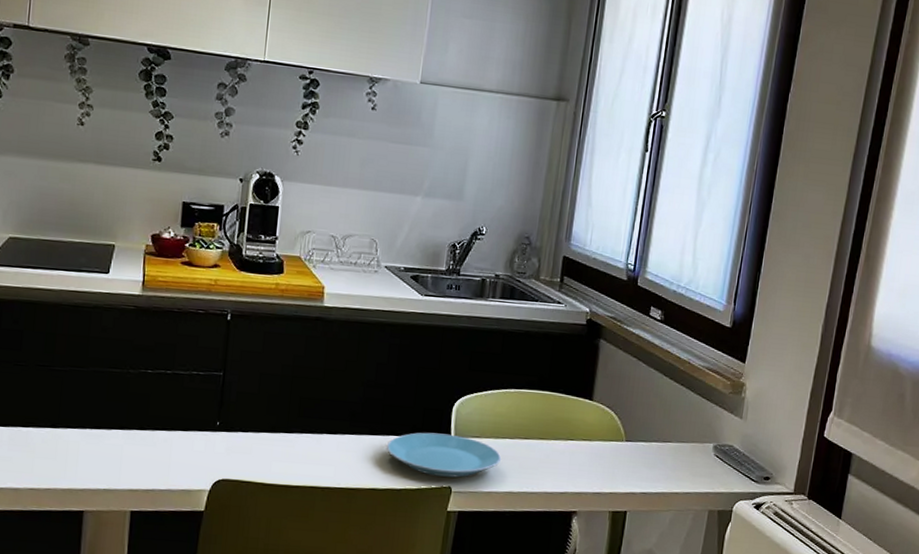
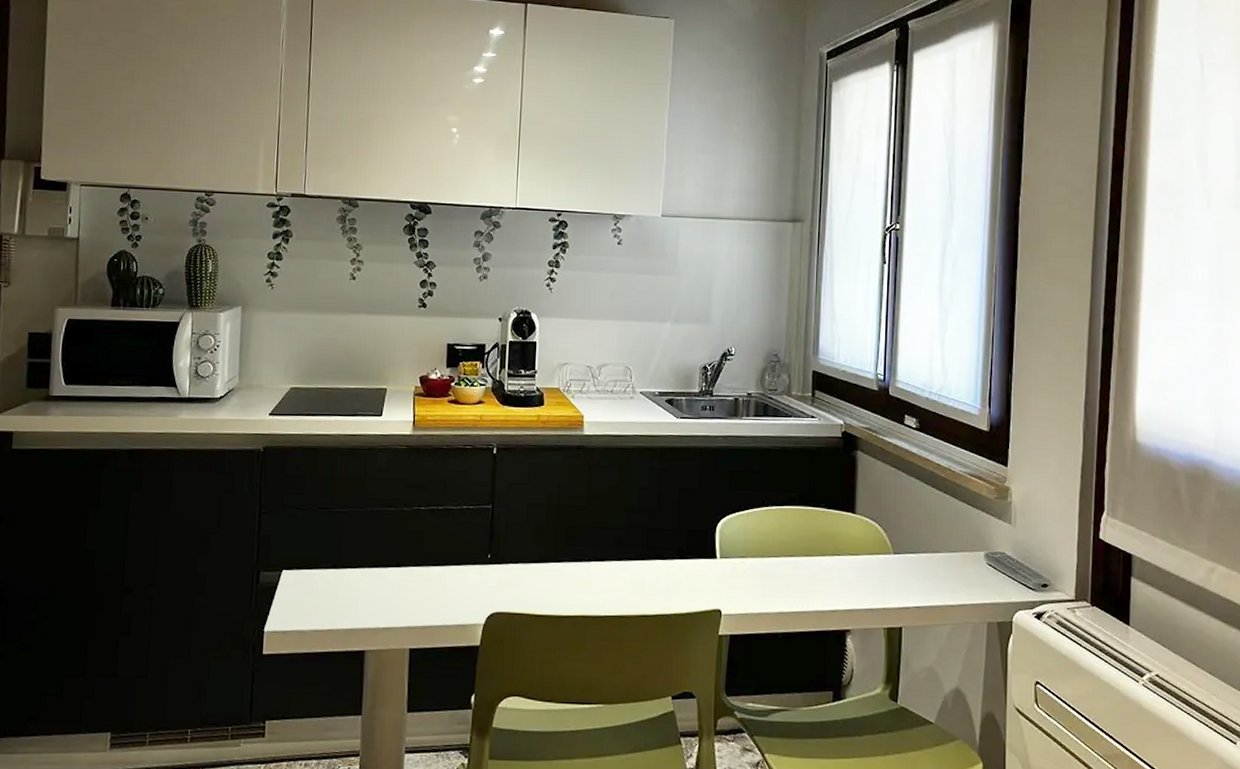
plate: present [386,432,502,478] -> none [653,555,769,600]

